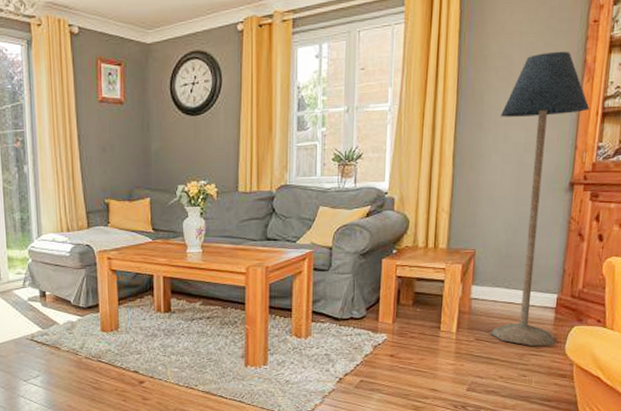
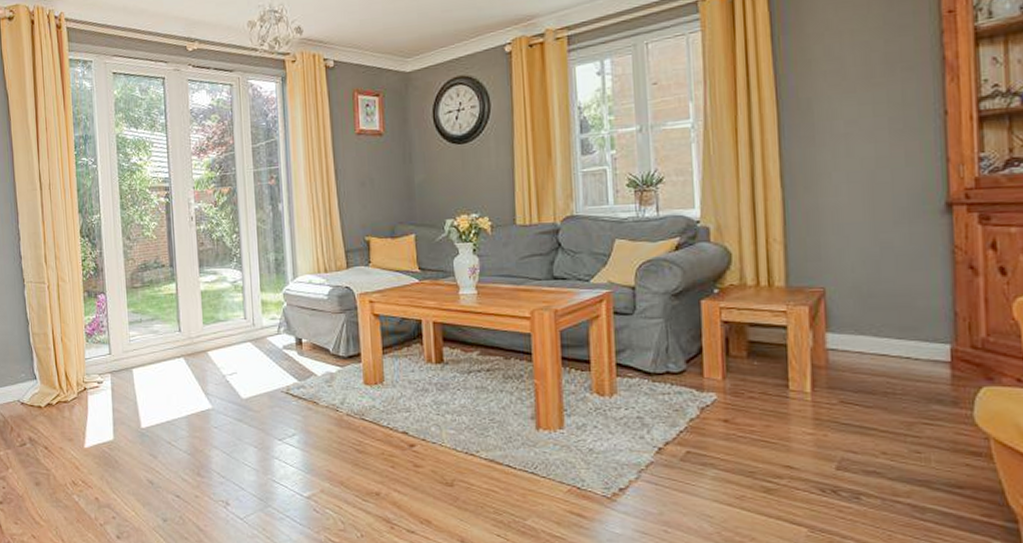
floor lamp: present [490,51,590,346] -> none [836,48,960,412]

